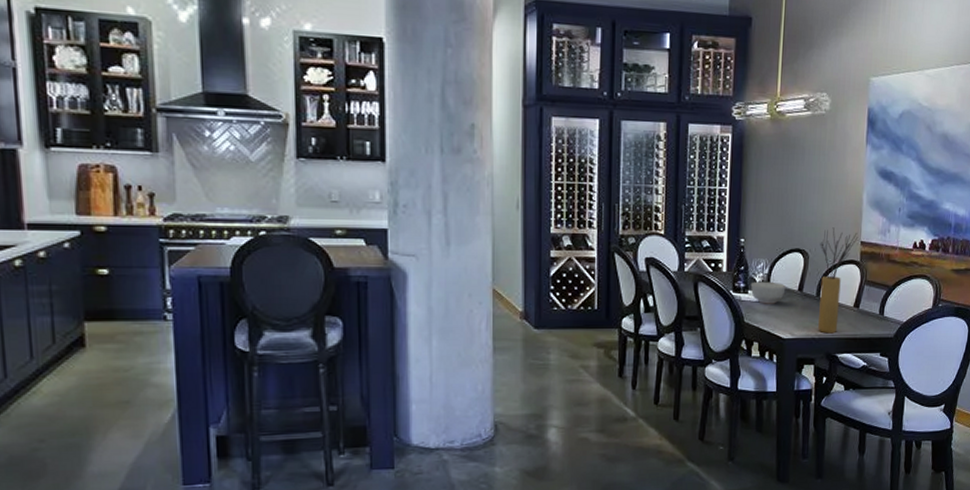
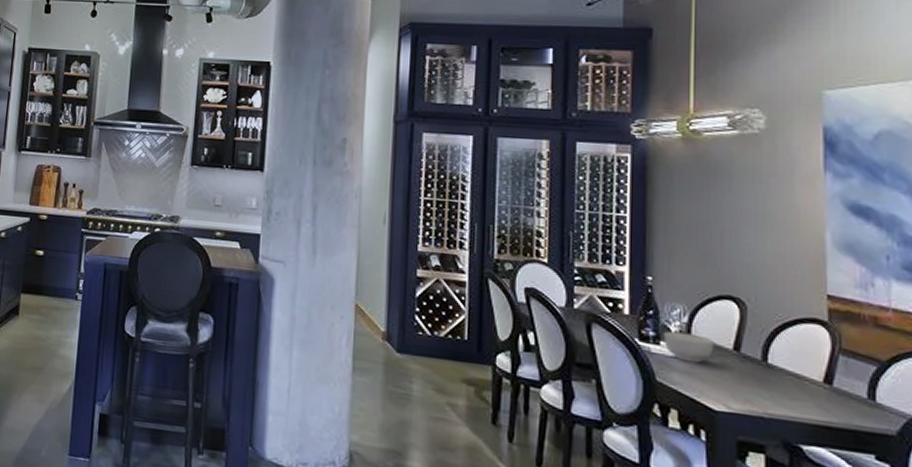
vase: present [818,227,859,334] -> none [762,273,823,416]

